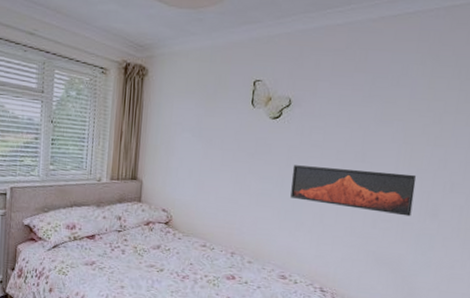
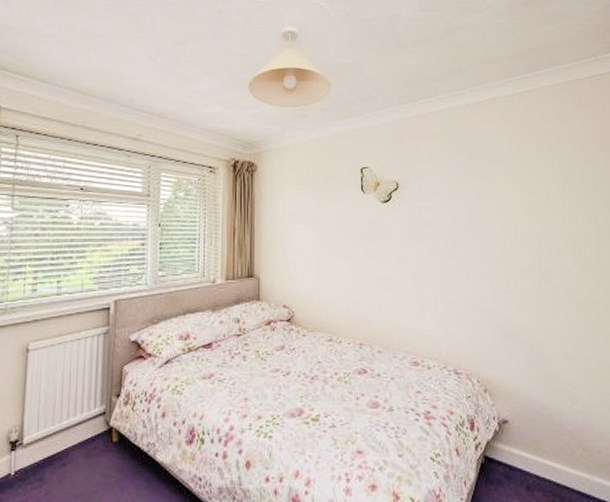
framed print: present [290,165,417,217] -> none [409,243,527,285]

